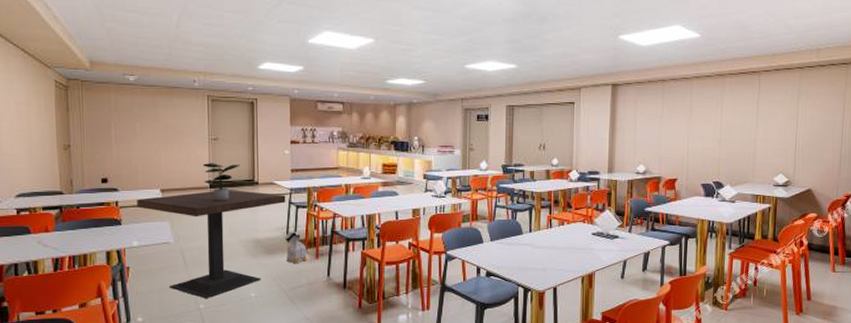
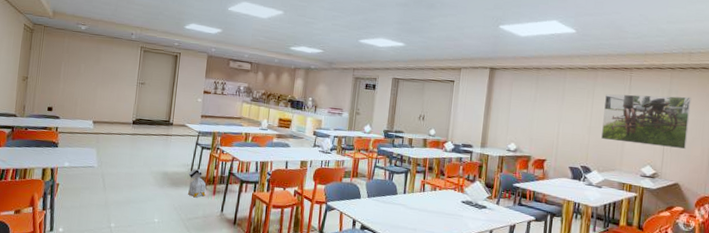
dining table: present [136,190,286,299] -> none [72,126,194,219]
potted plant: present [202,162,240,201] -> none [129,102,160,137]
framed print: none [732,97,821,153] -> present [601,93,692,150]

